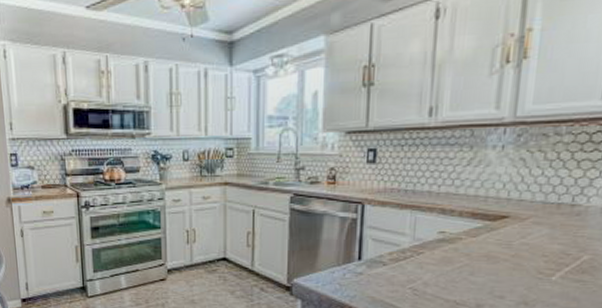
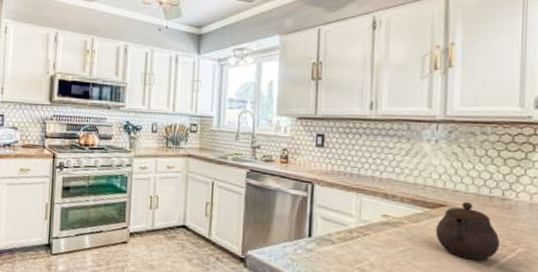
teapot: none [495,210,565,271] -> present [435,201,501,261]

